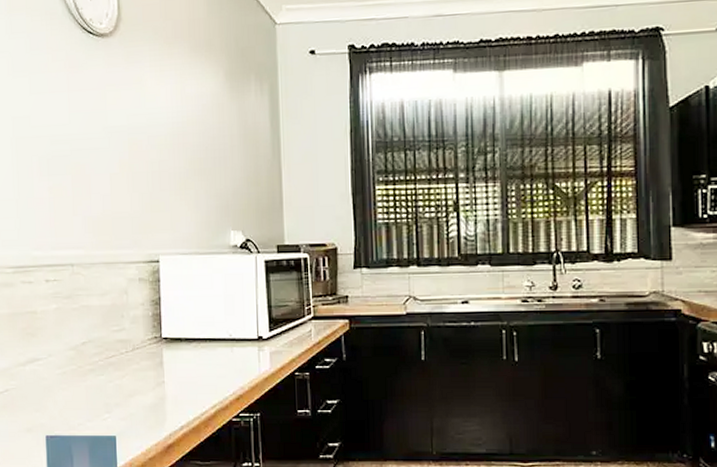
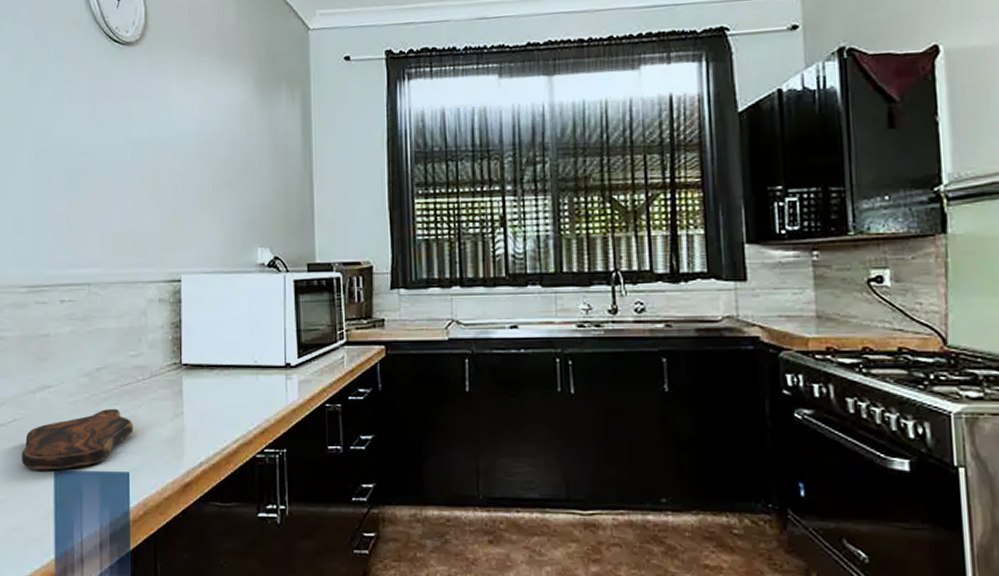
cutting board: none [15,378,119,435] -> present [22,408,134,470]

